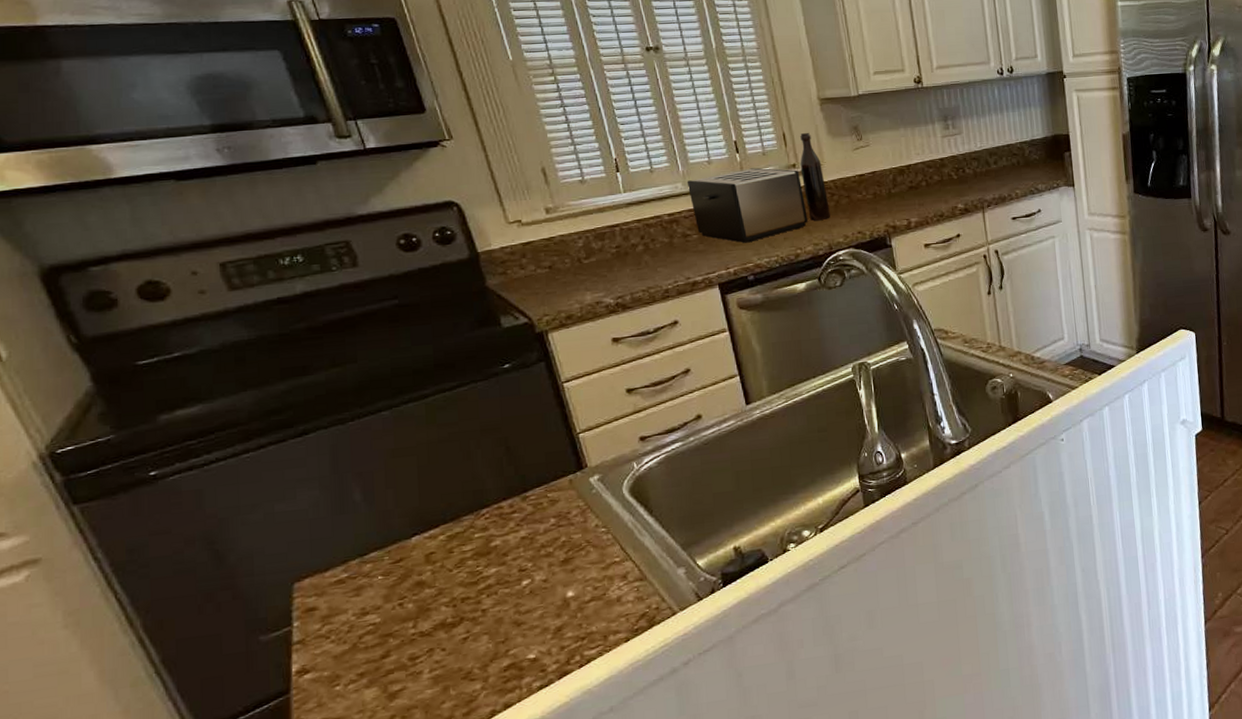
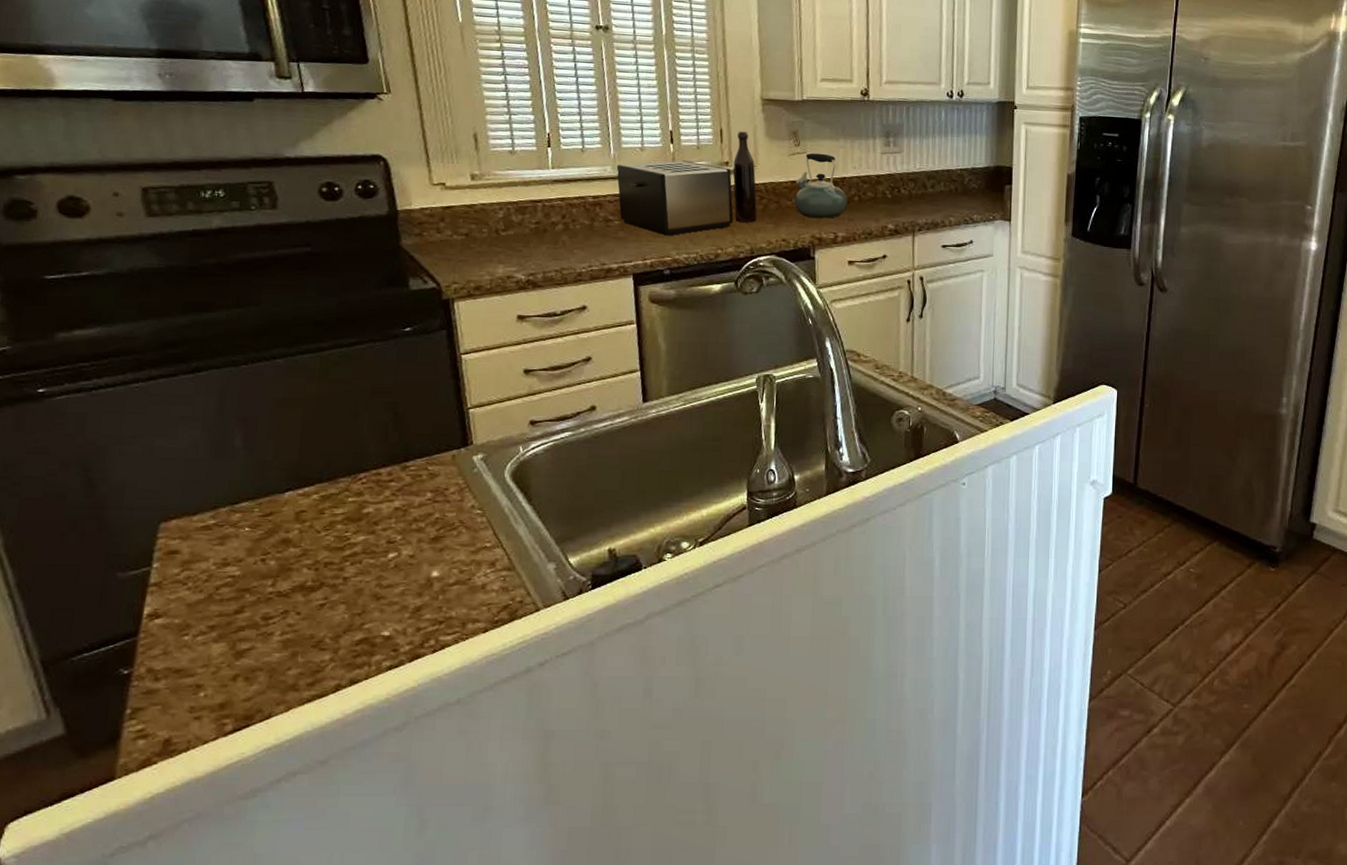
kettle: none [863,144,917,207] -> present [794,153,848,218]

